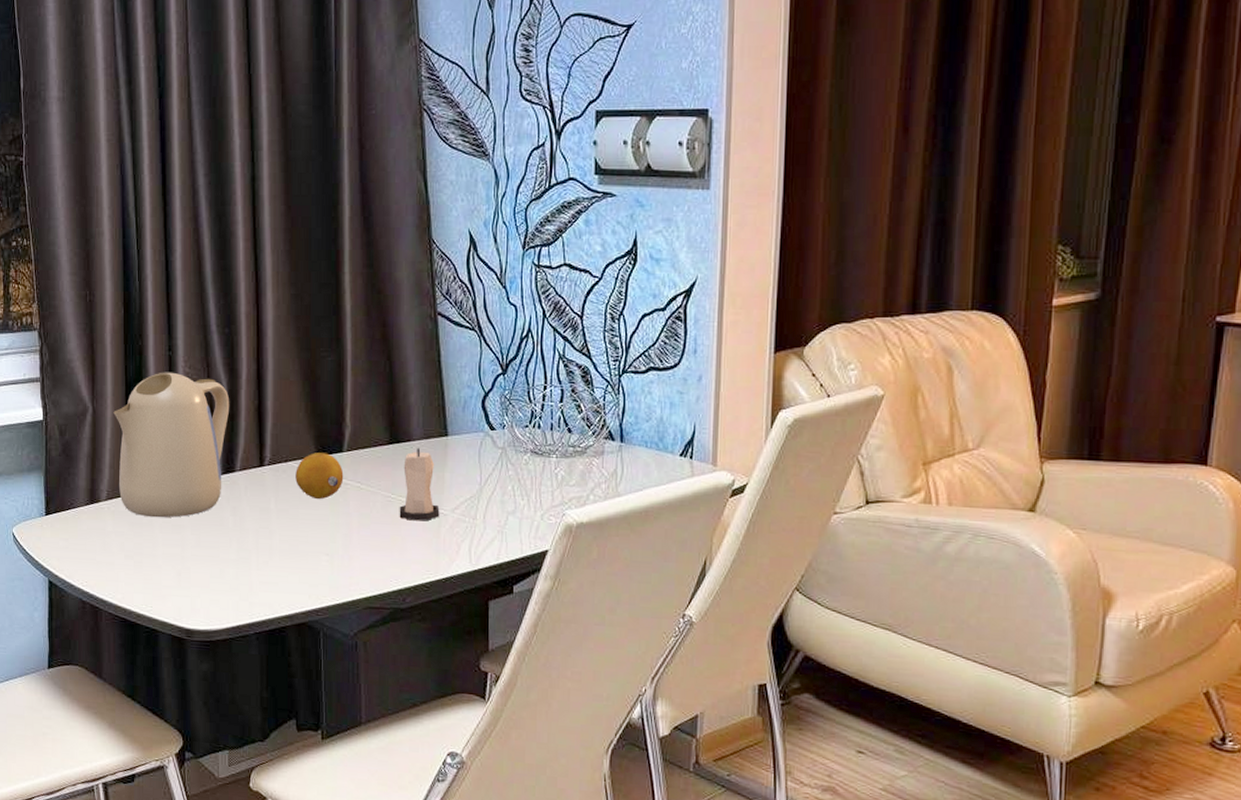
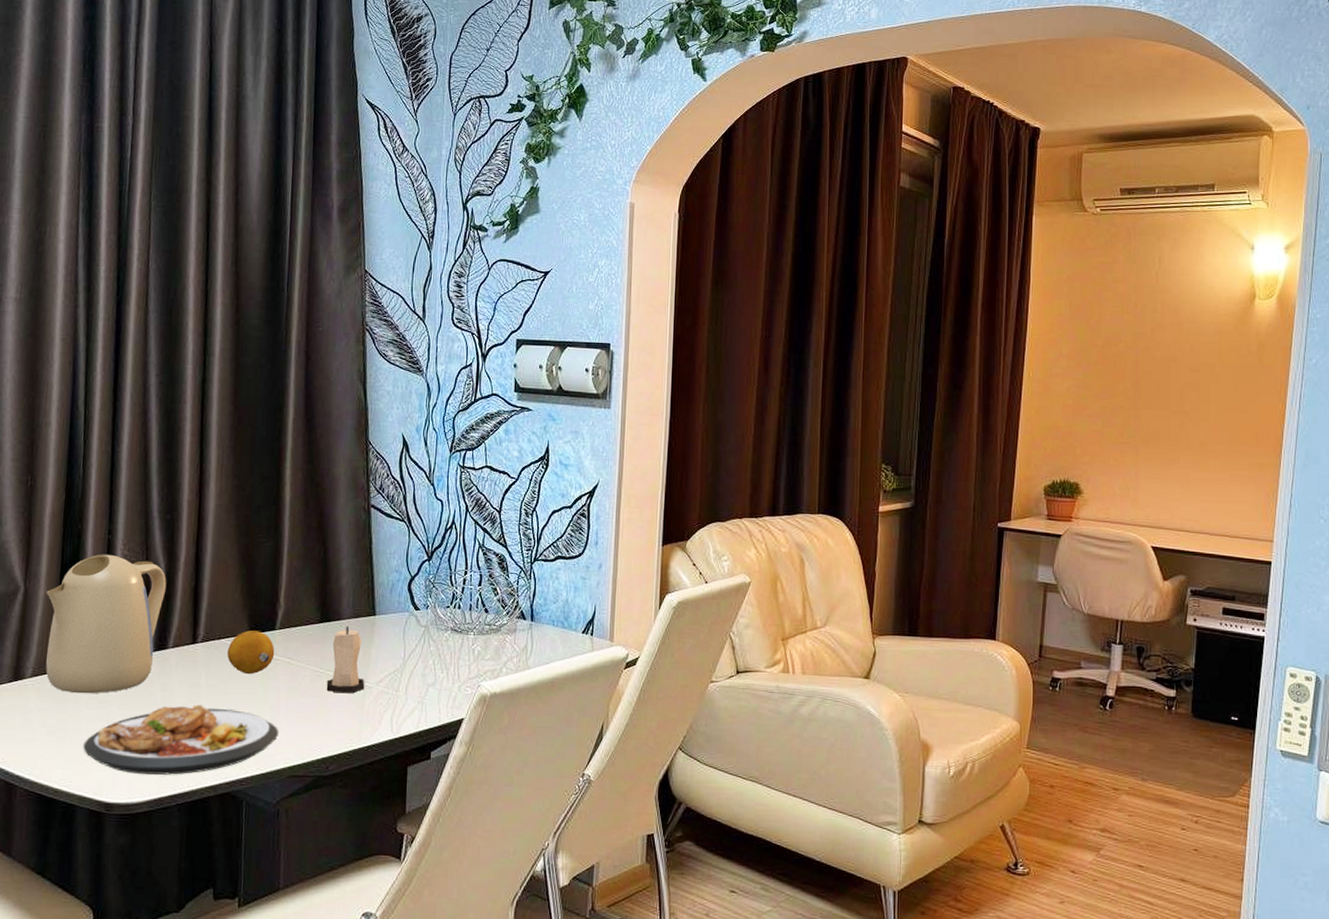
plate: none [161,530,353,603] -> present [83,704,280,775]

